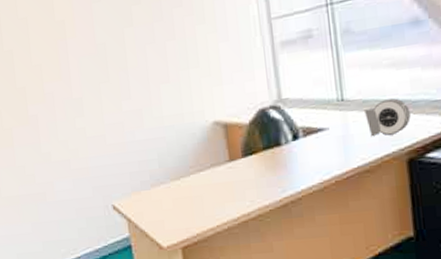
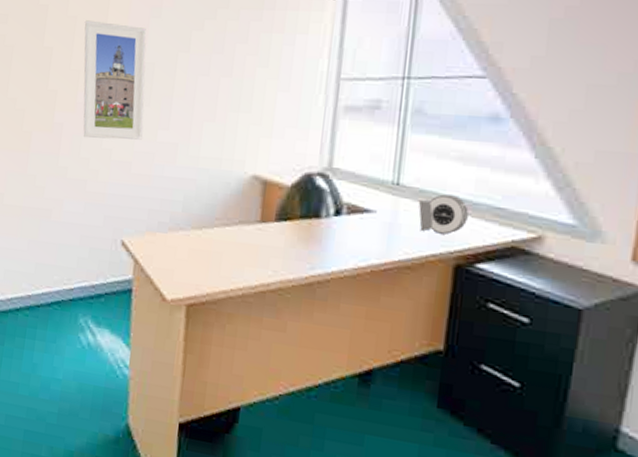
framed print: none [35,13,109,123] -> present [83,20,147,140]

